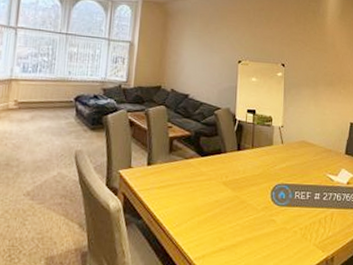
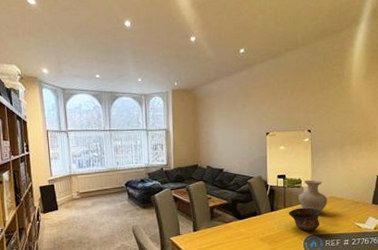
bowl: none [256,150,292,179] -> present [288,207,321,232]
vase: none [268,118,299,160] -> present [298,179,328,214]

